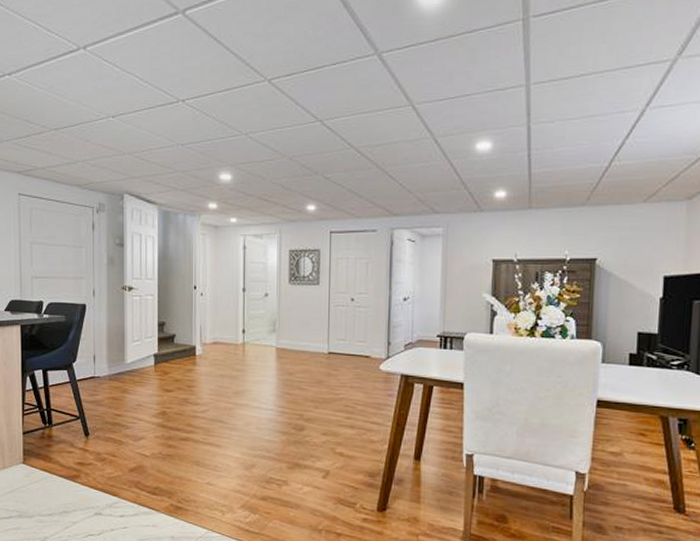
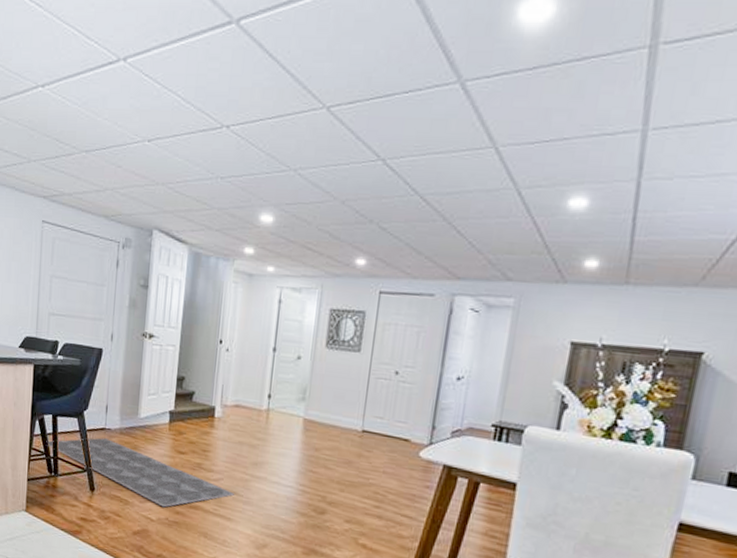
rug: none [38,386,220,443] -> present [46,438,234,508]

